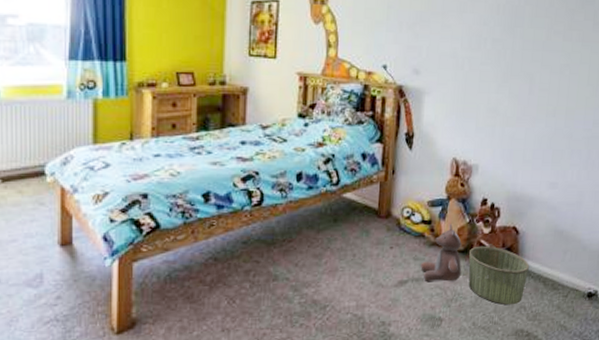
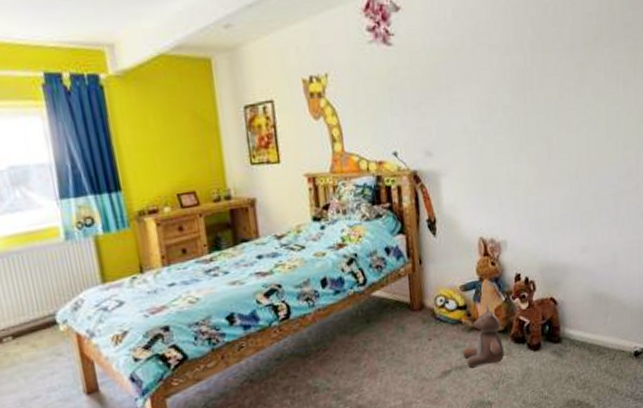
basket: present [468,244,530,305] -> none [510,319,573,379]

